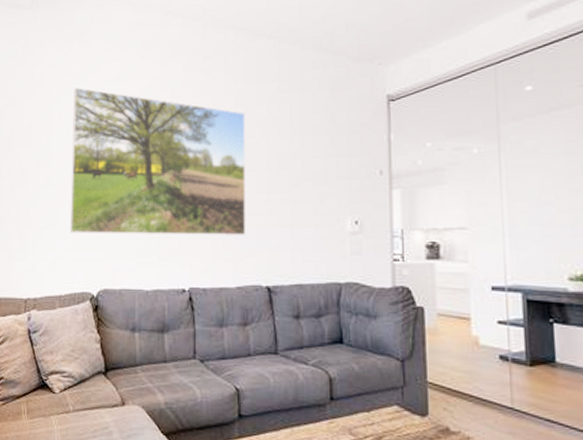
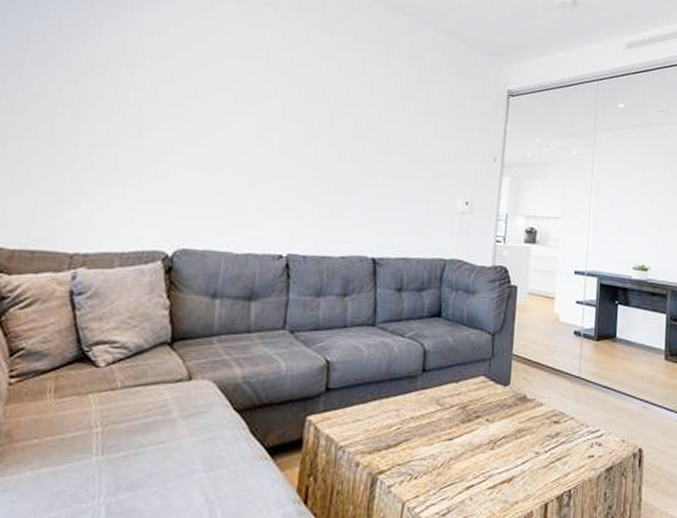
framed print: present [70,88,246,235] -> none [146,19,371,204]

